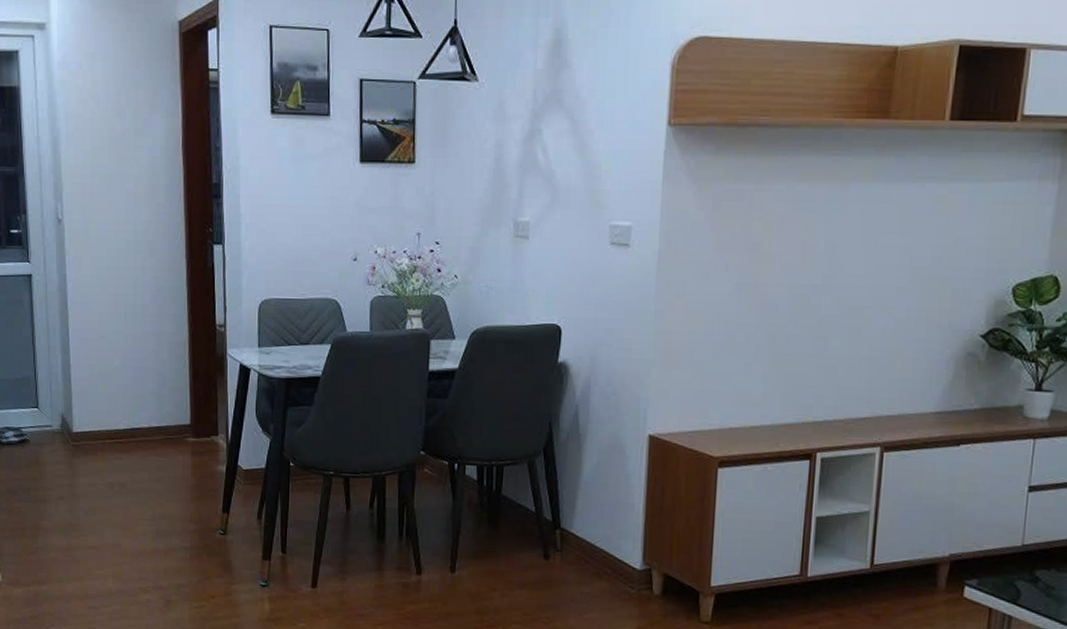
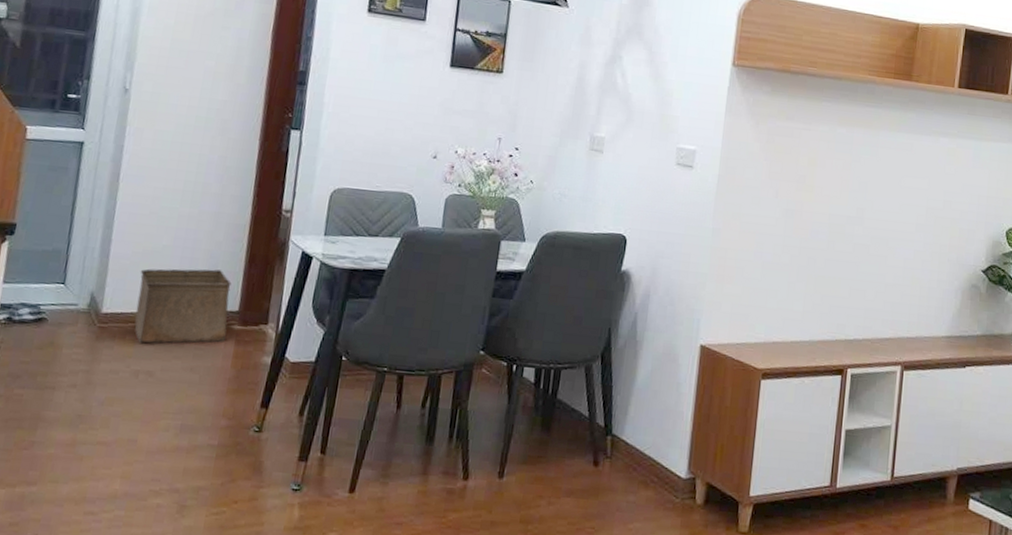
storage bin: none [99,386,183,458] -> present [134,268,232,344]

